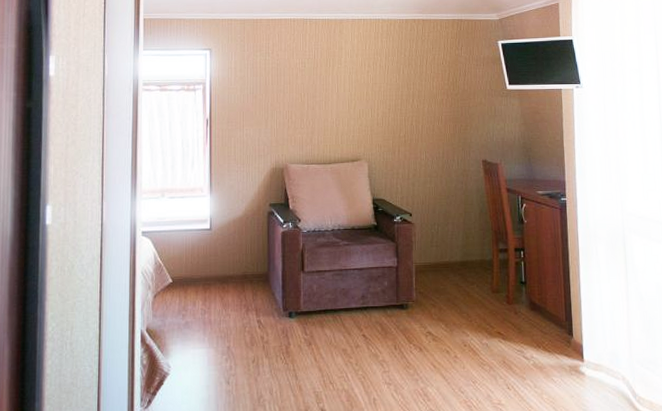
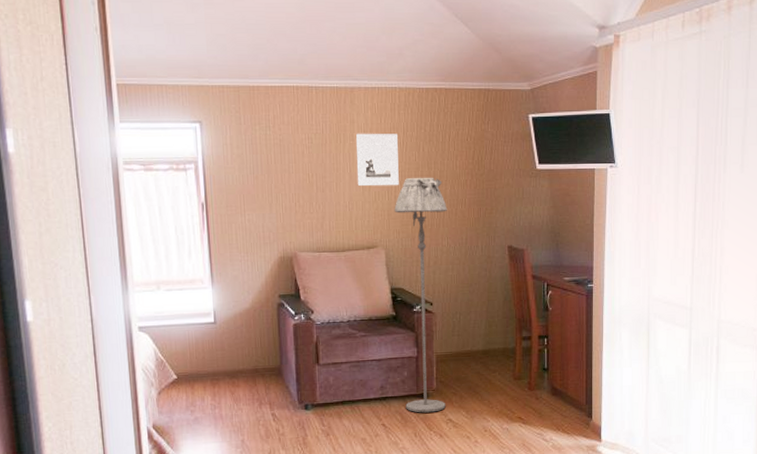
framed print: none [343,58,381,105] -> present [355,133,399,186]
floor lamp: none [376,96,425,325] -> present [394,177,447,413]

